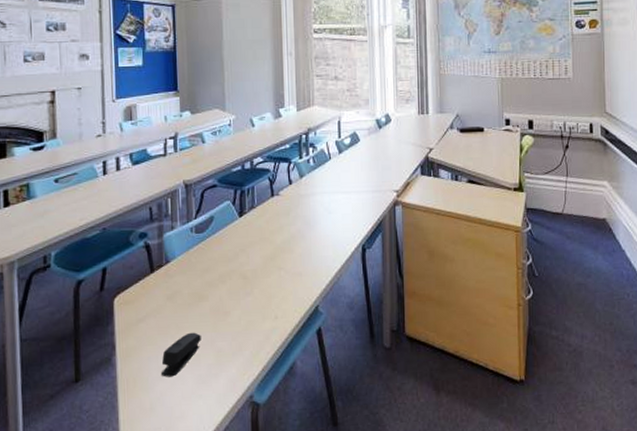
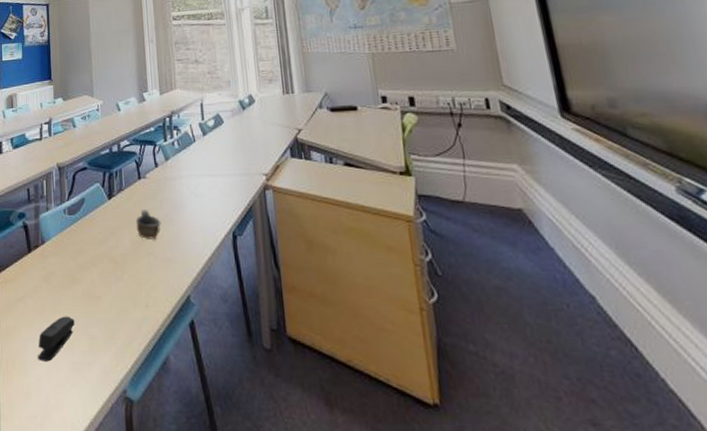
cup: none [267,226,293,255] -> present [135,210,161,239]

